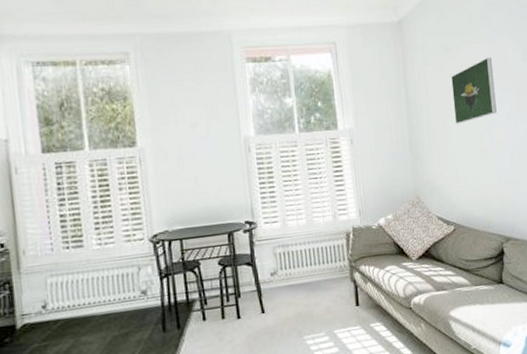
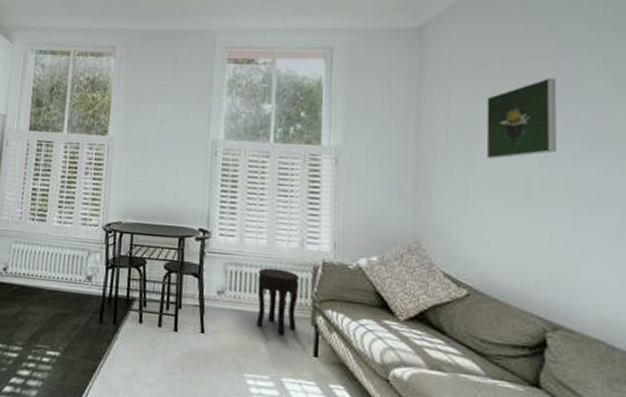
side table: none [303,241,340,297] -> present [256,268,300,336]

